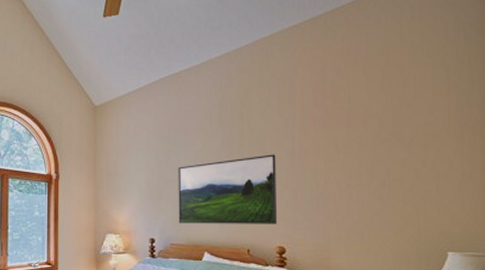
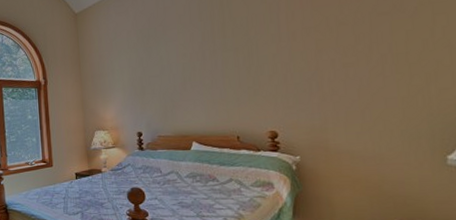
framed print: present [178,154,277,224] -> none [160,40,266,116]

